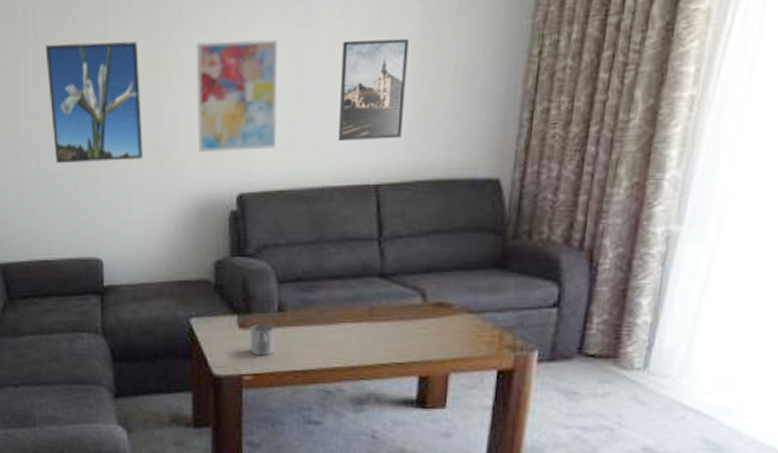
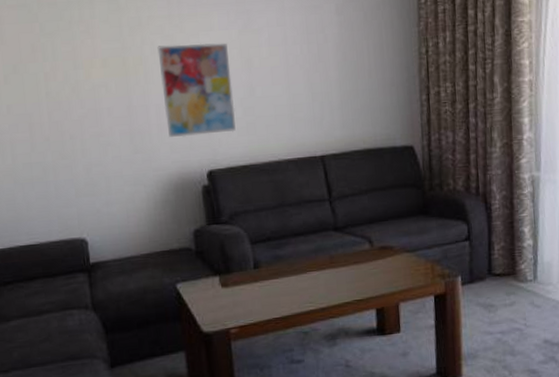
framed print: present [45,41,143,164] -> none [13,45,118,155]
mug: present [250,324,275,357] -> none [232,281,255,310]
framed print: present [339,38,409,141] -> none [281,42,336,122]

